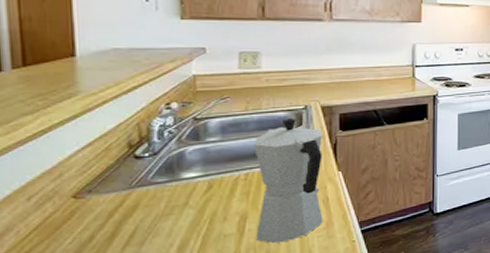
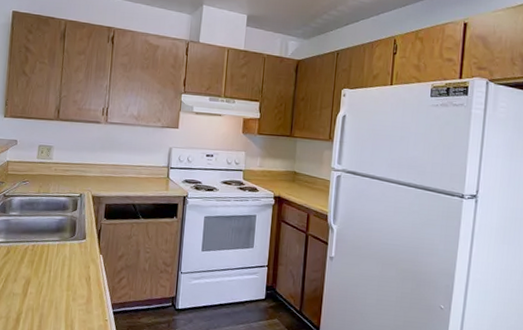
moka pot: present [254,118,323,244] -> none [34,203,91,309]

